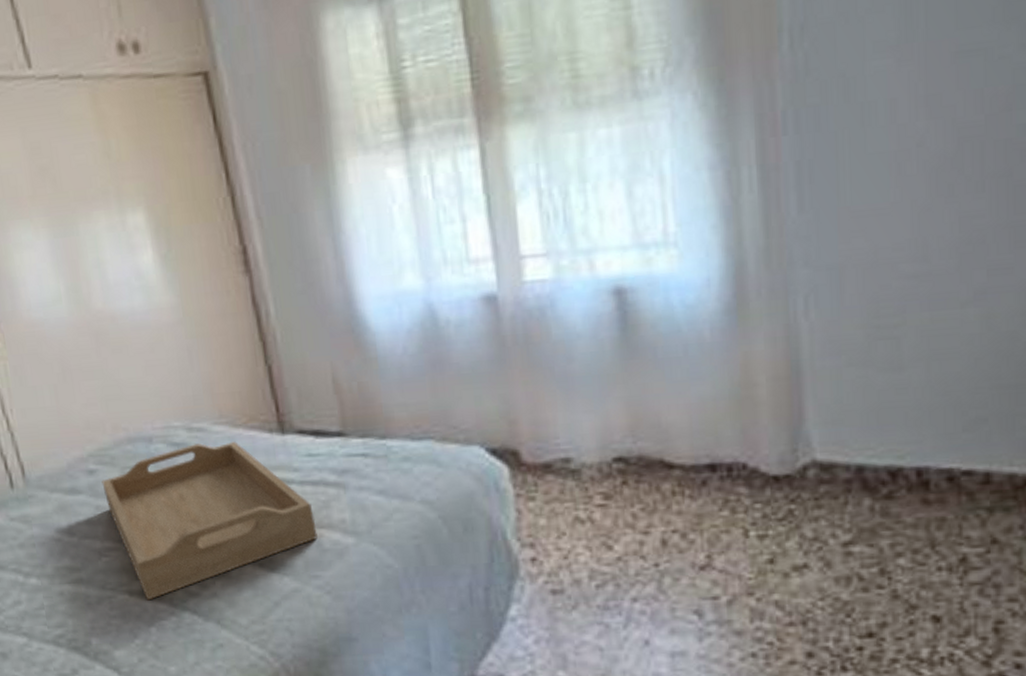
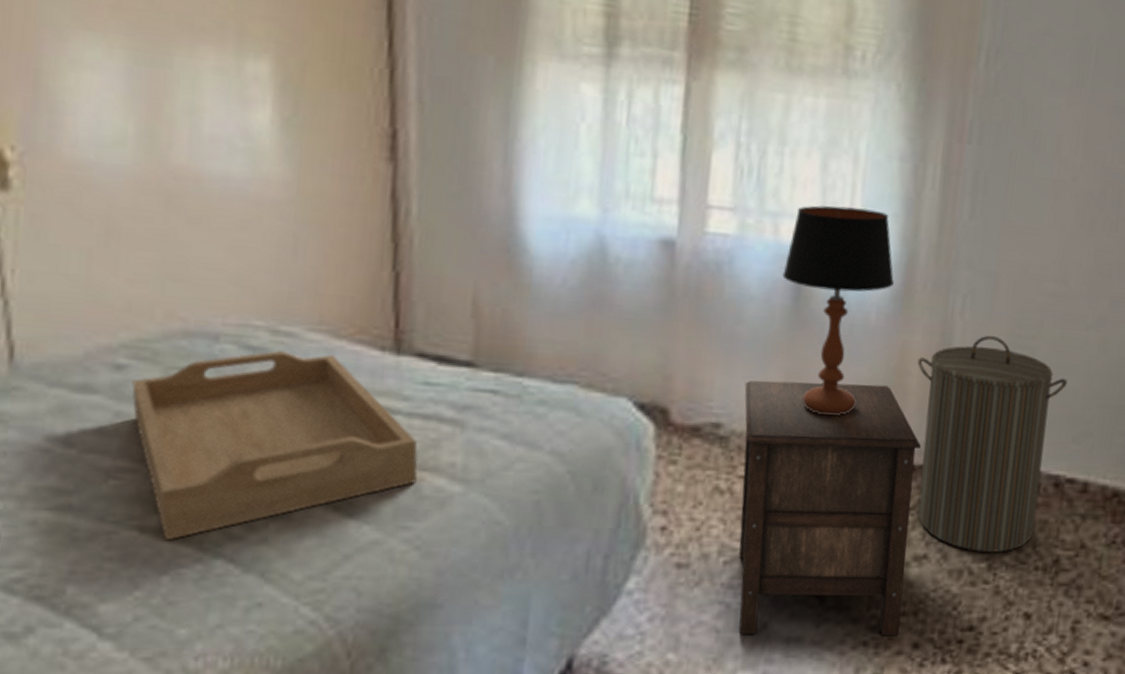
nightstand: none [587,400,789,652] -> present [738,380,921,636]
table lamp: none [605,226,725,438] -> present [782,205,895,416]
laundry hamper: none [763,331,946,557] -> present [917,335,1067,553]

